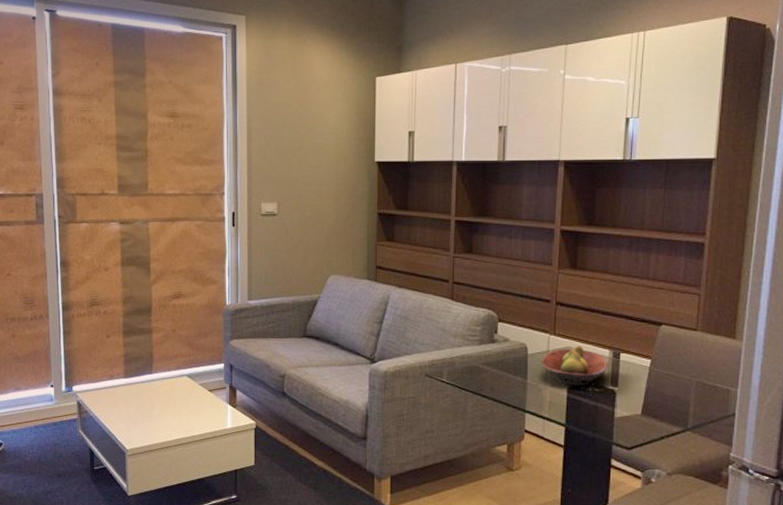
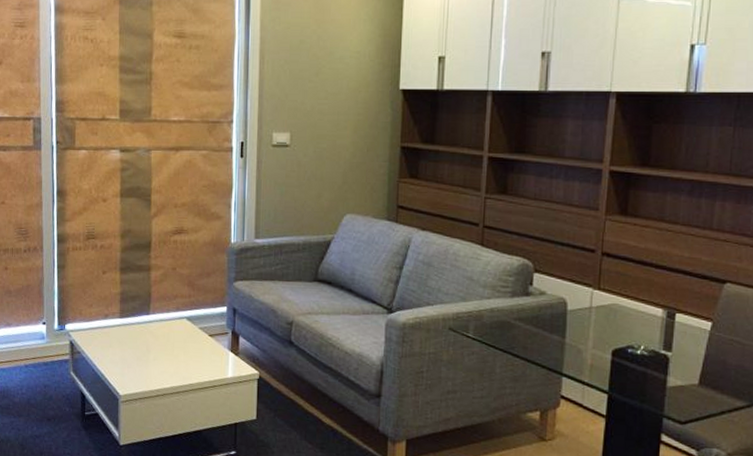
fruit bowl: present [541,346,608,387] -> none [582,303,661,350]

